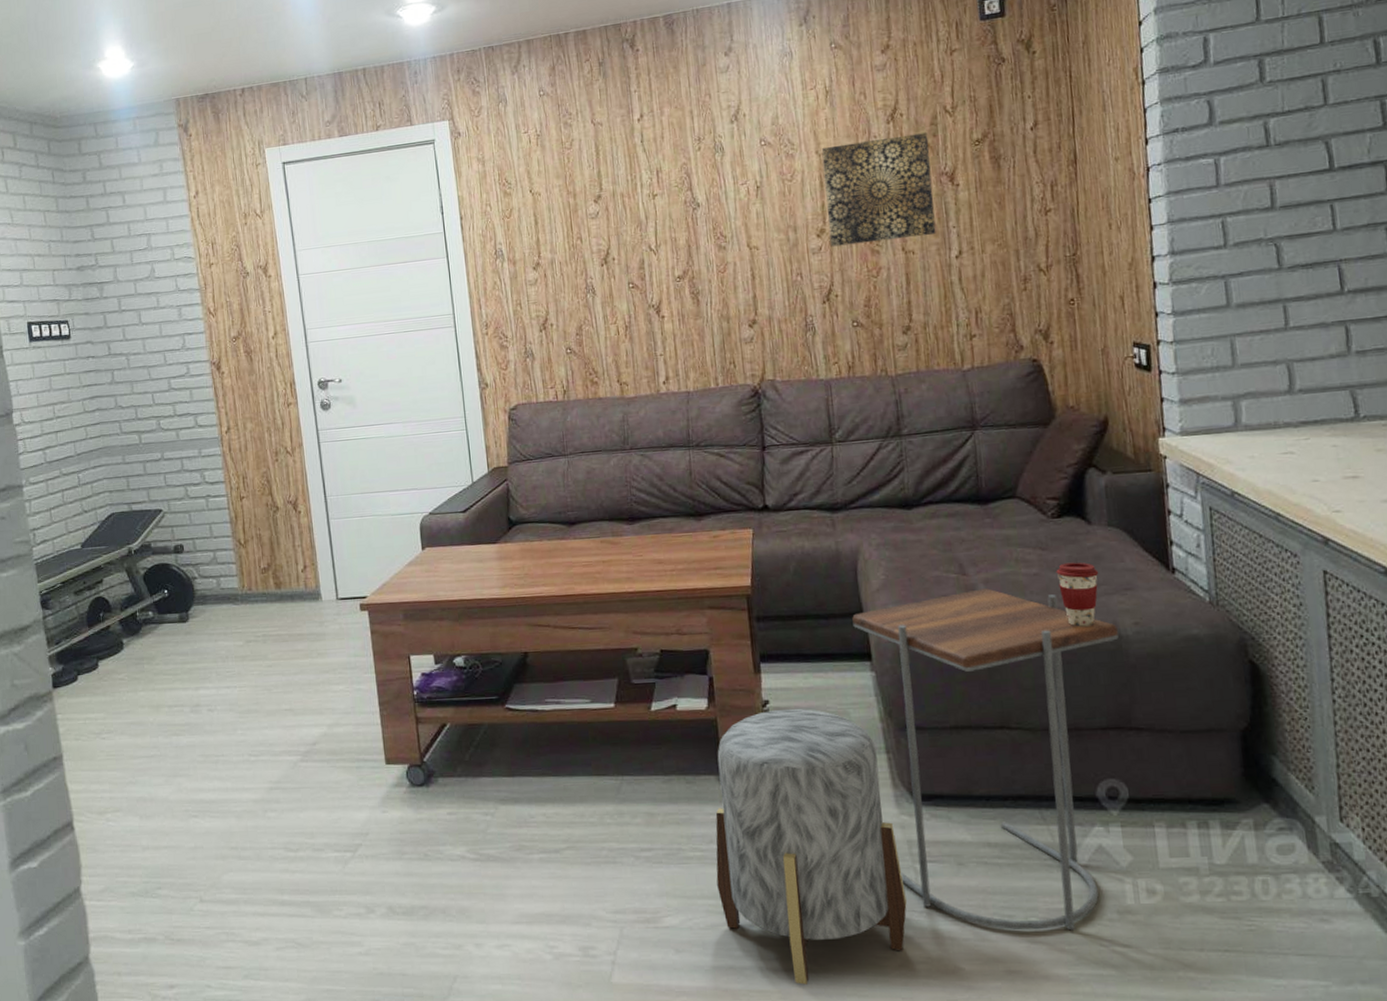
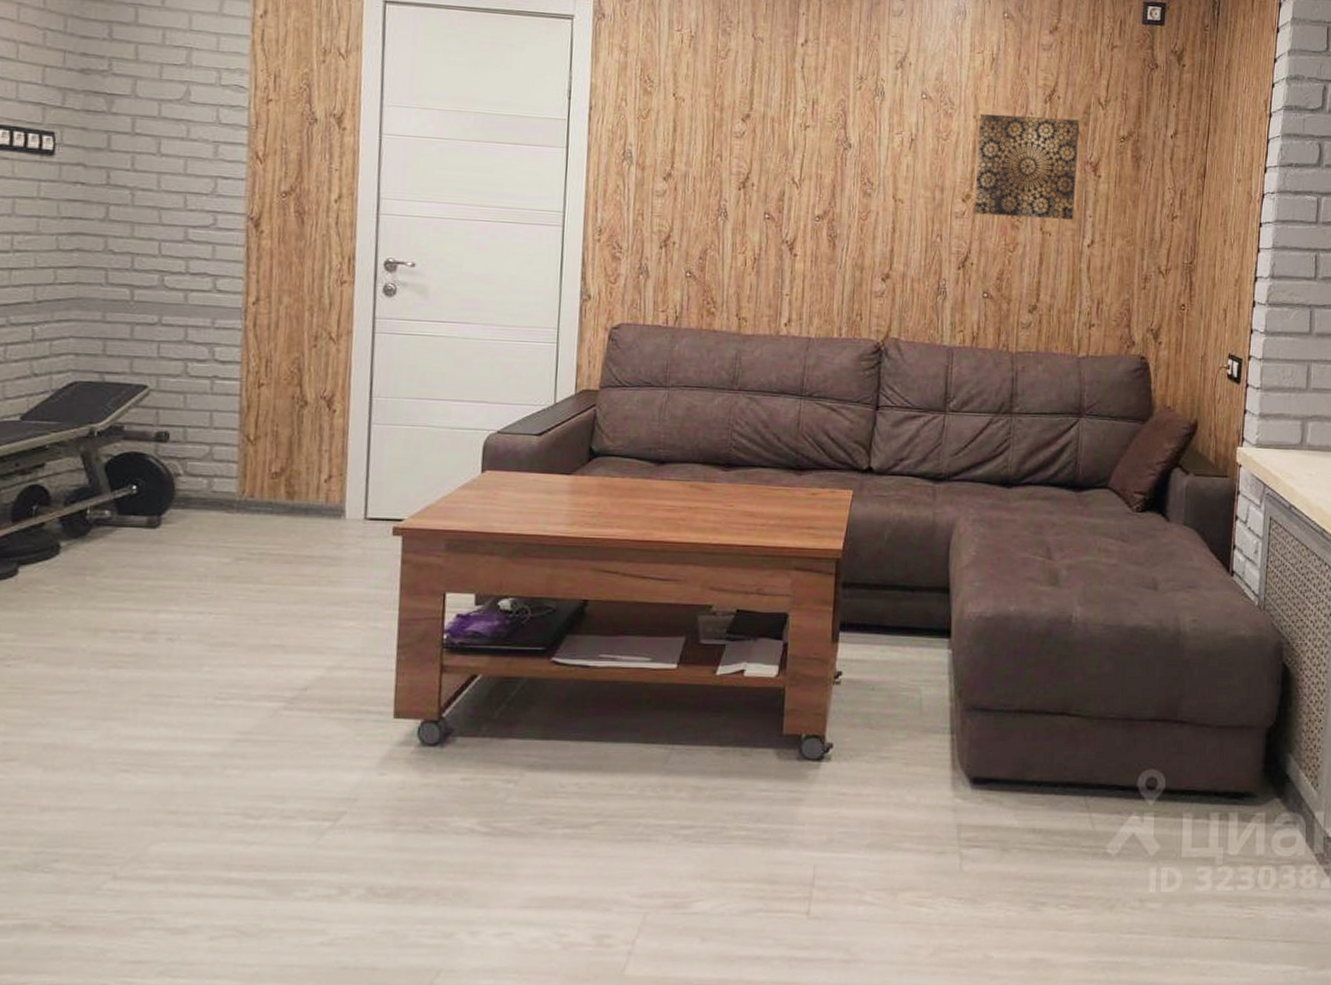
stool: present [715,708,907,985] -> none [757,682,948,975]
side table: present [852,588,1118,931] -> none [938,574,1178,918]
coffee cup: present [1056,562,1099,627] -> none [1132,556,1170,620]

